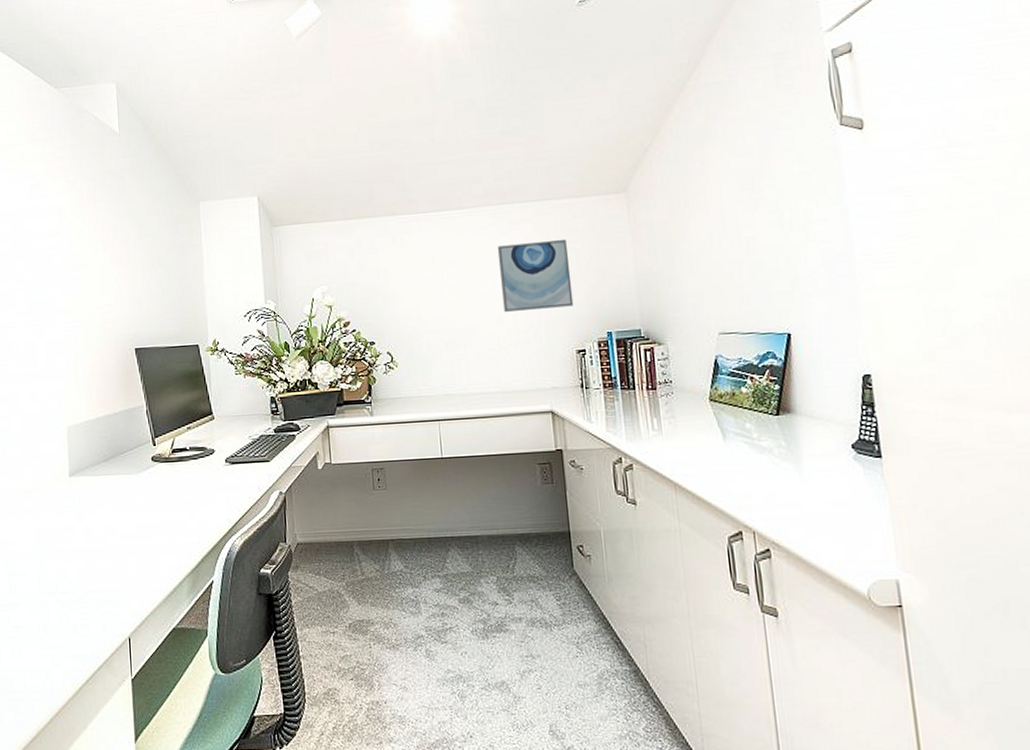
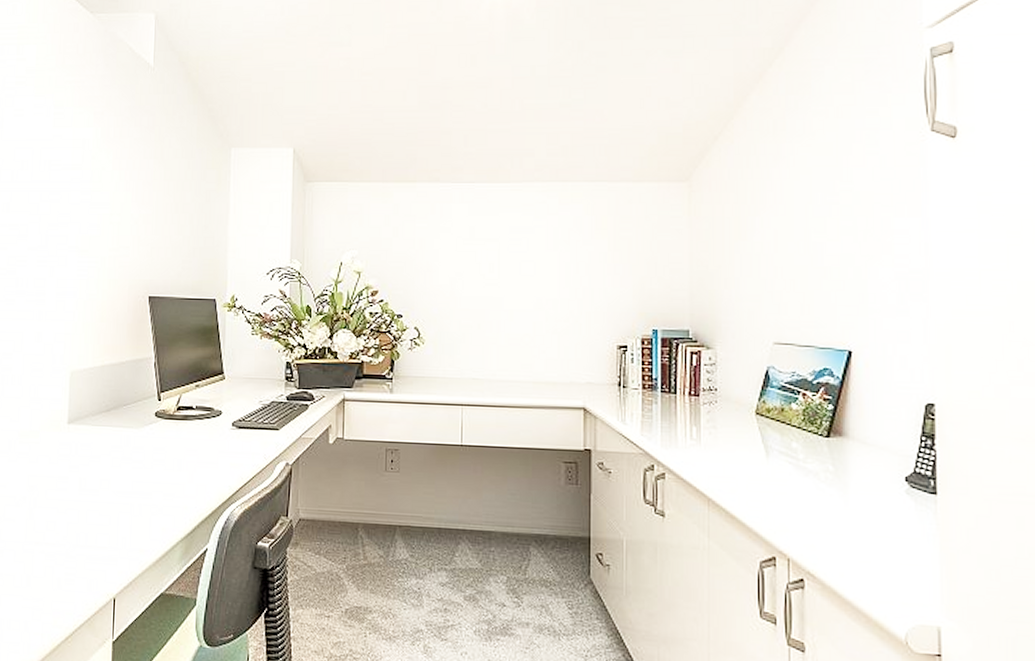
wall art: present [497,238,574,313] -> none [543,225,620,298]

